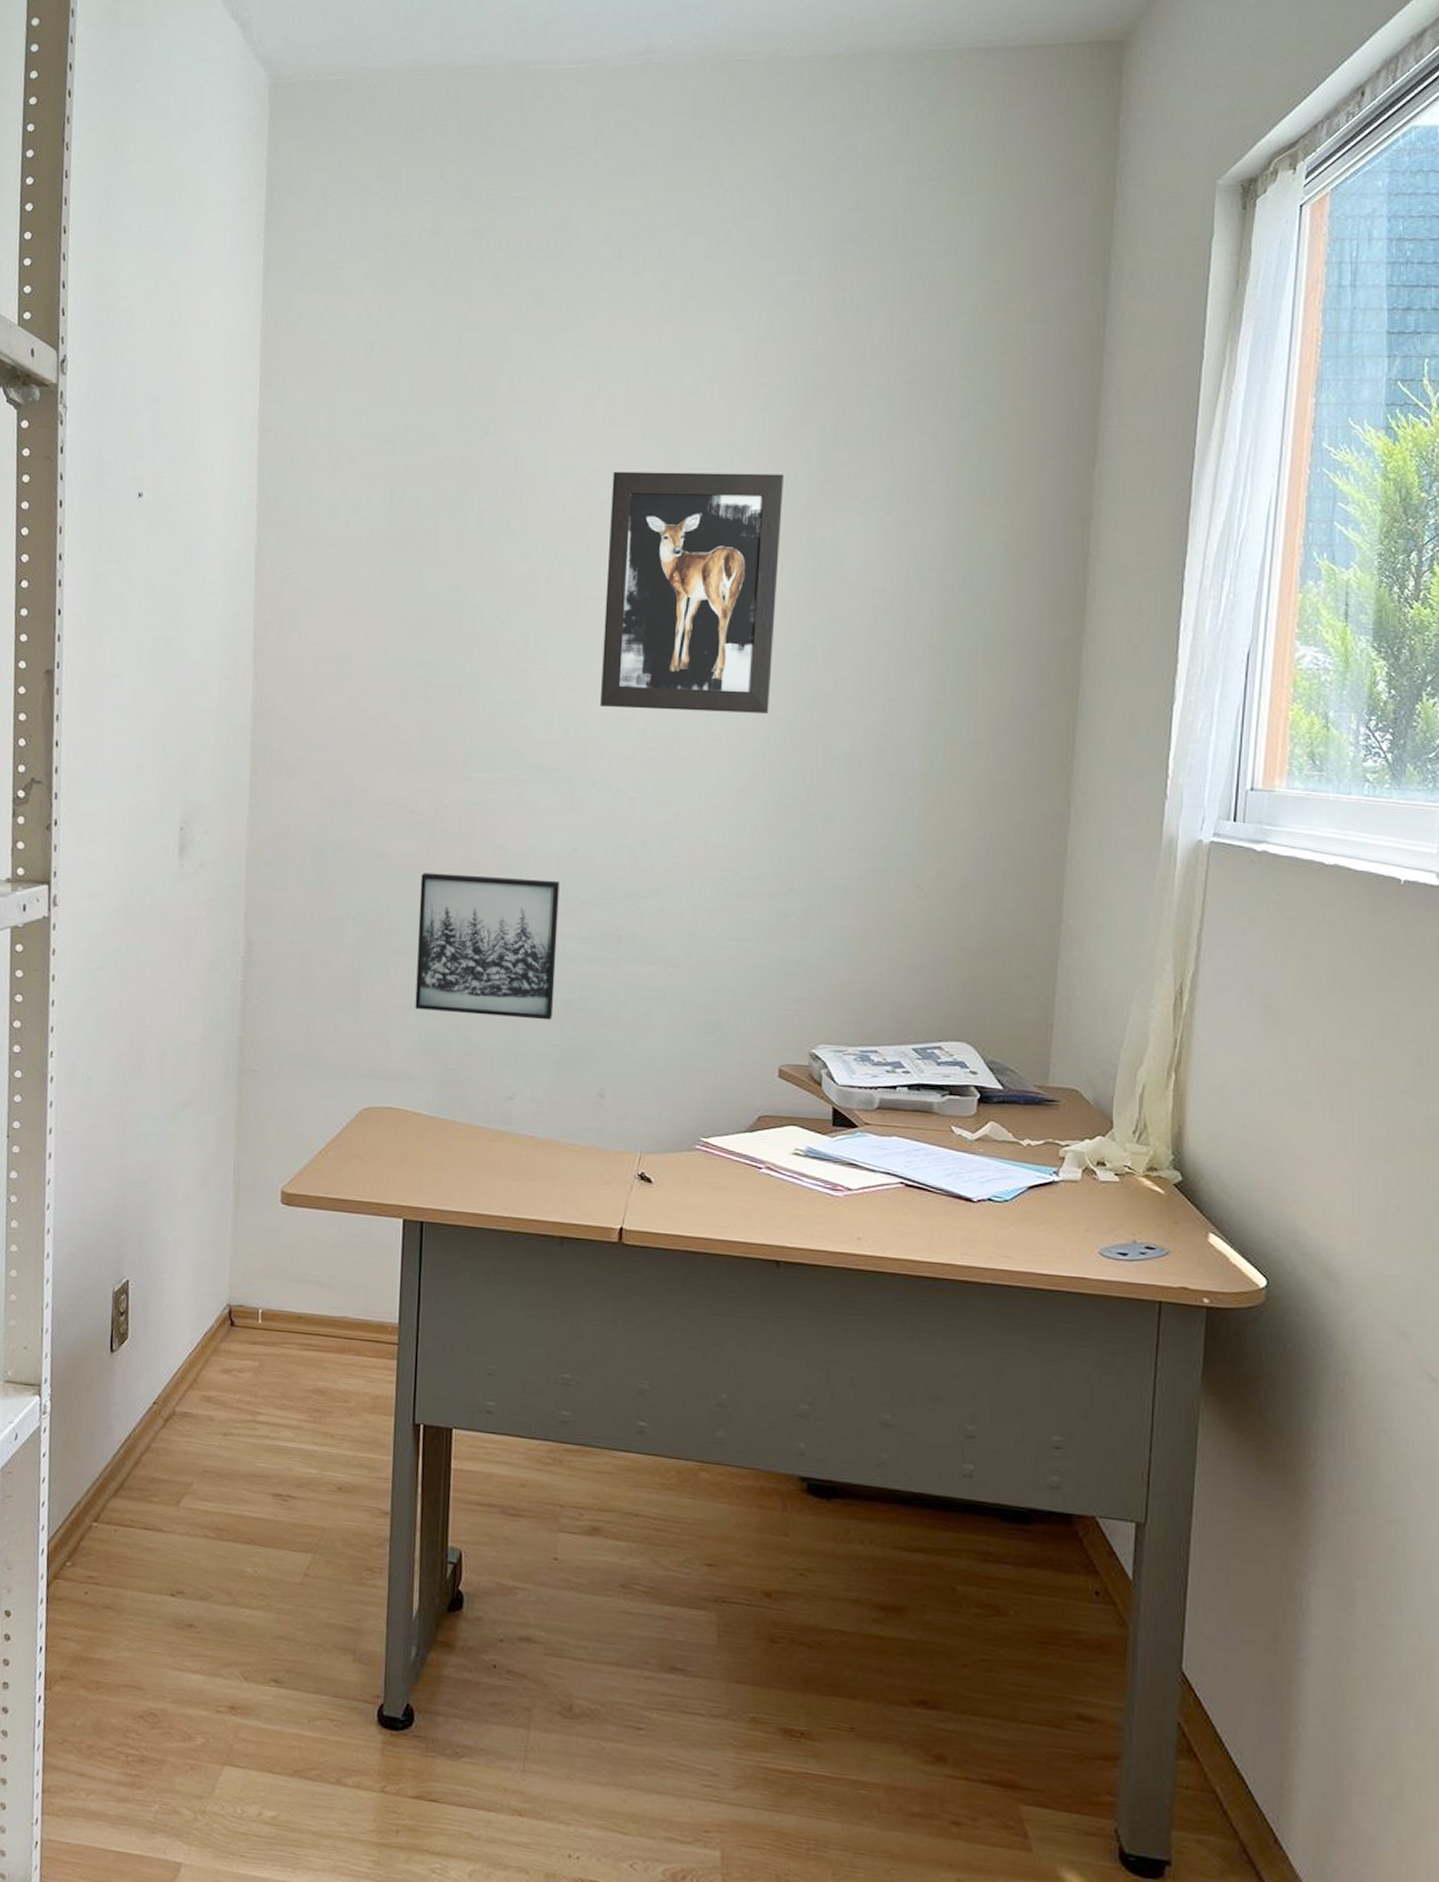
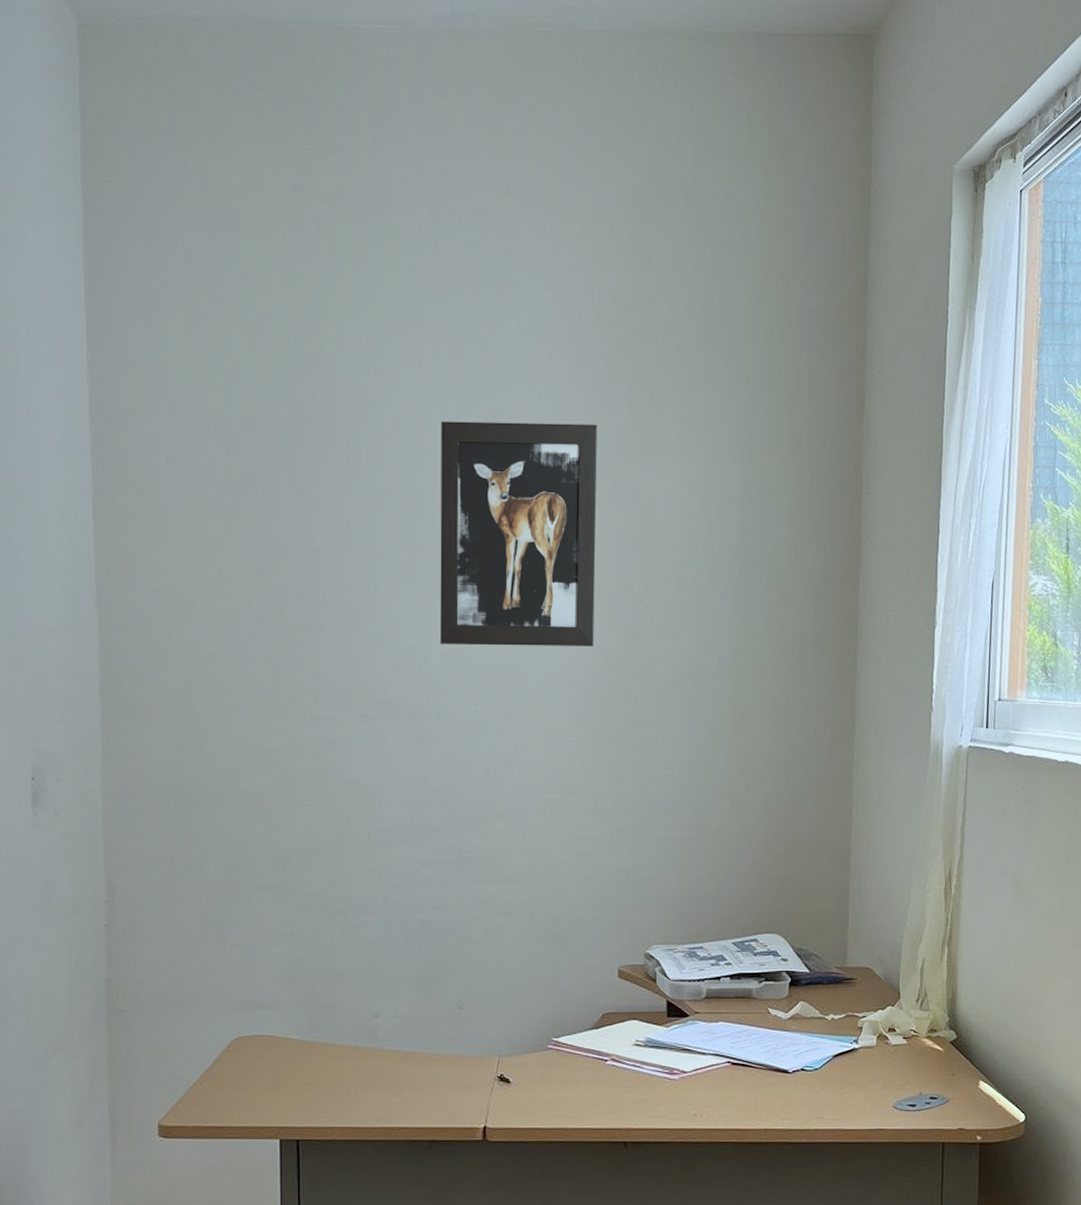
wall art: present [415,873,560,1021] -> none [278,809,412,942]

